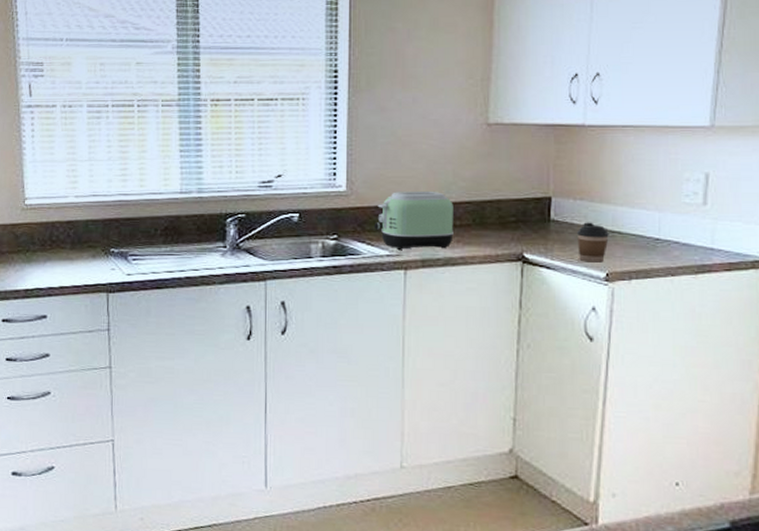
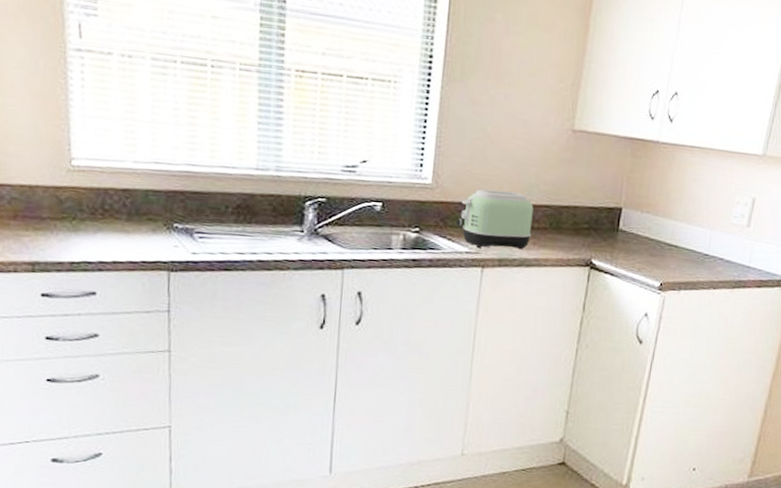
coffee cup: present [577,222,609,263] -> none [639,234,667,273]

